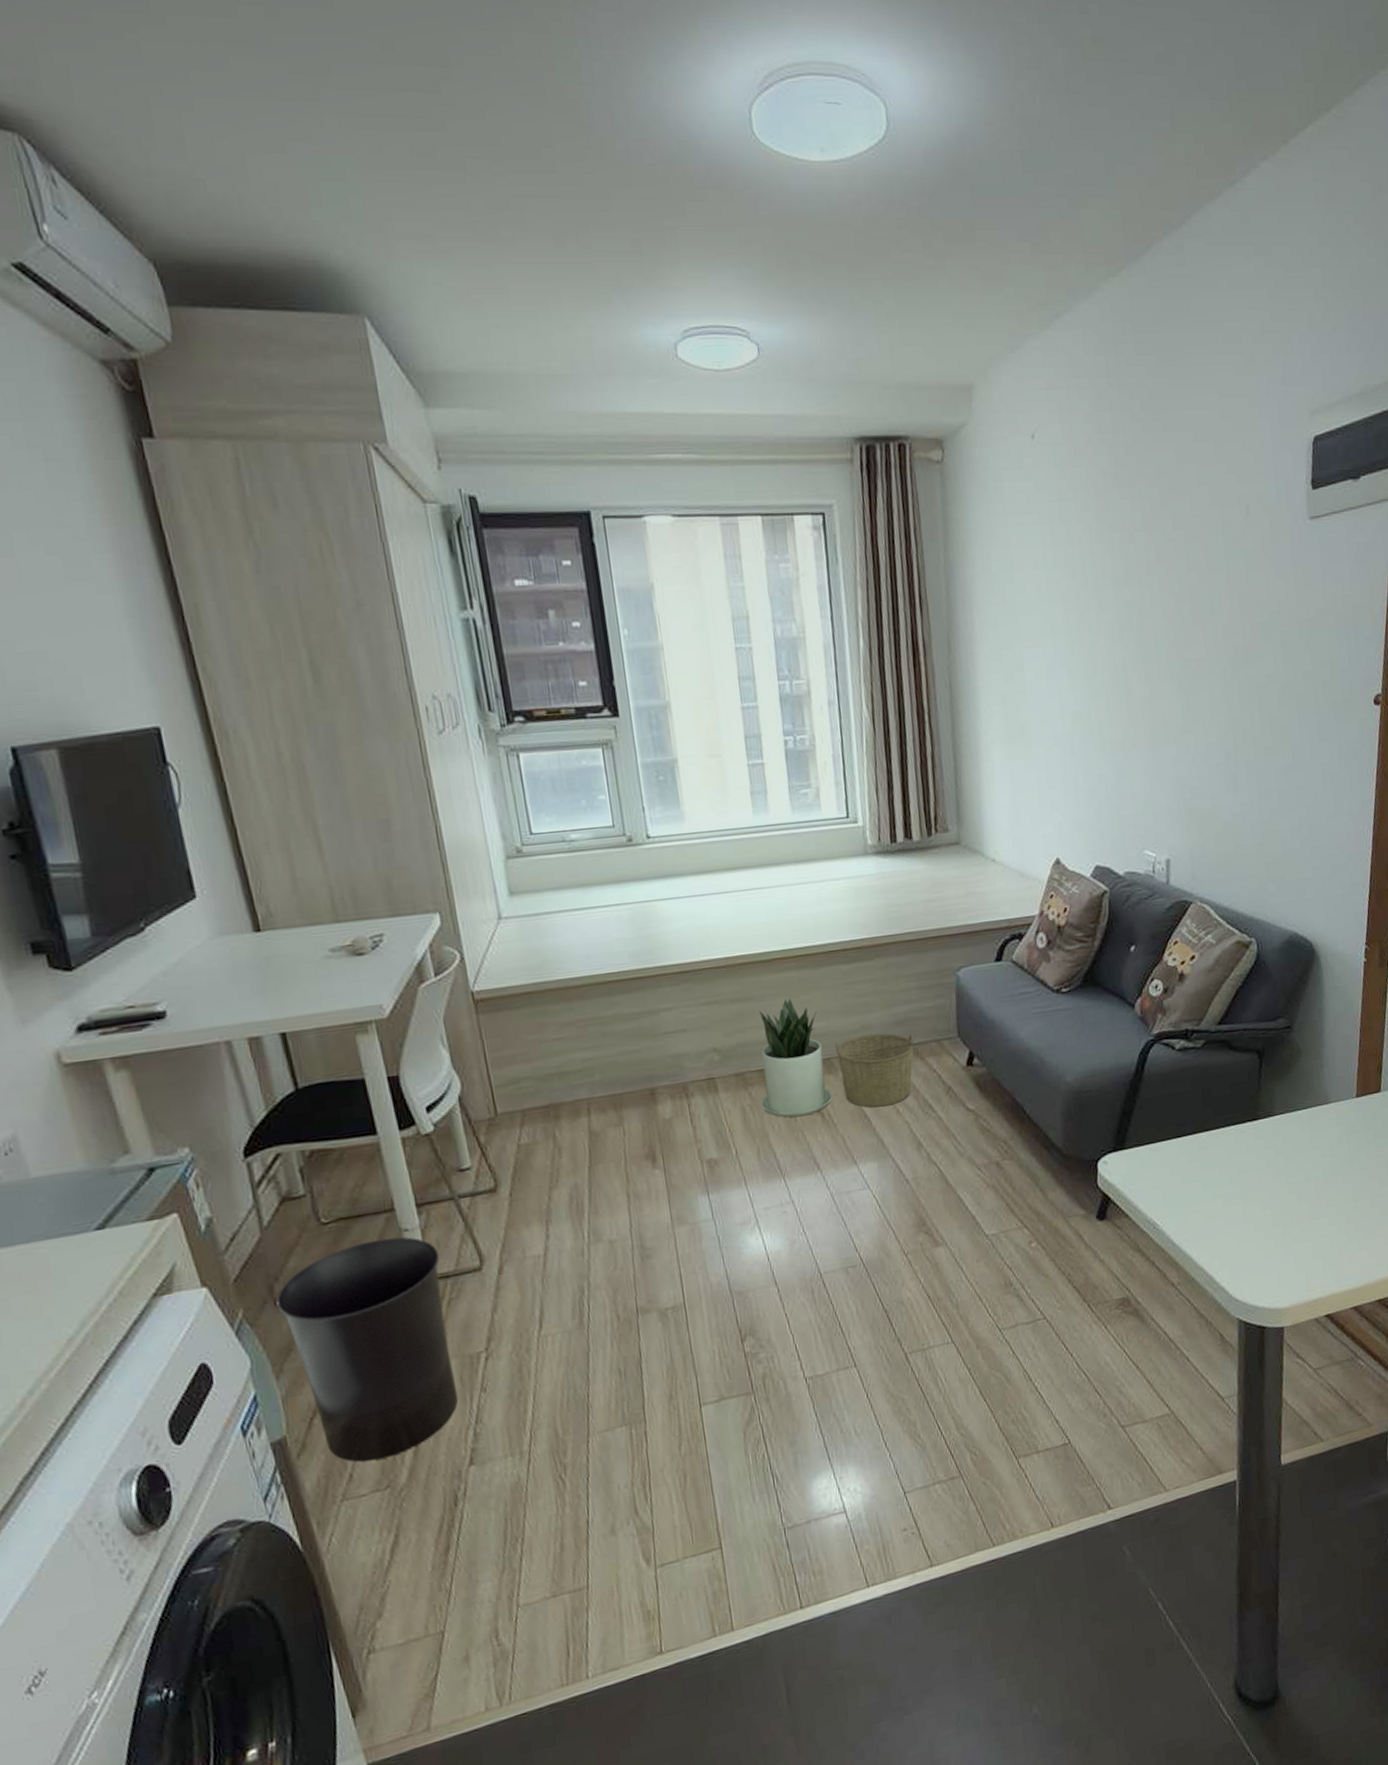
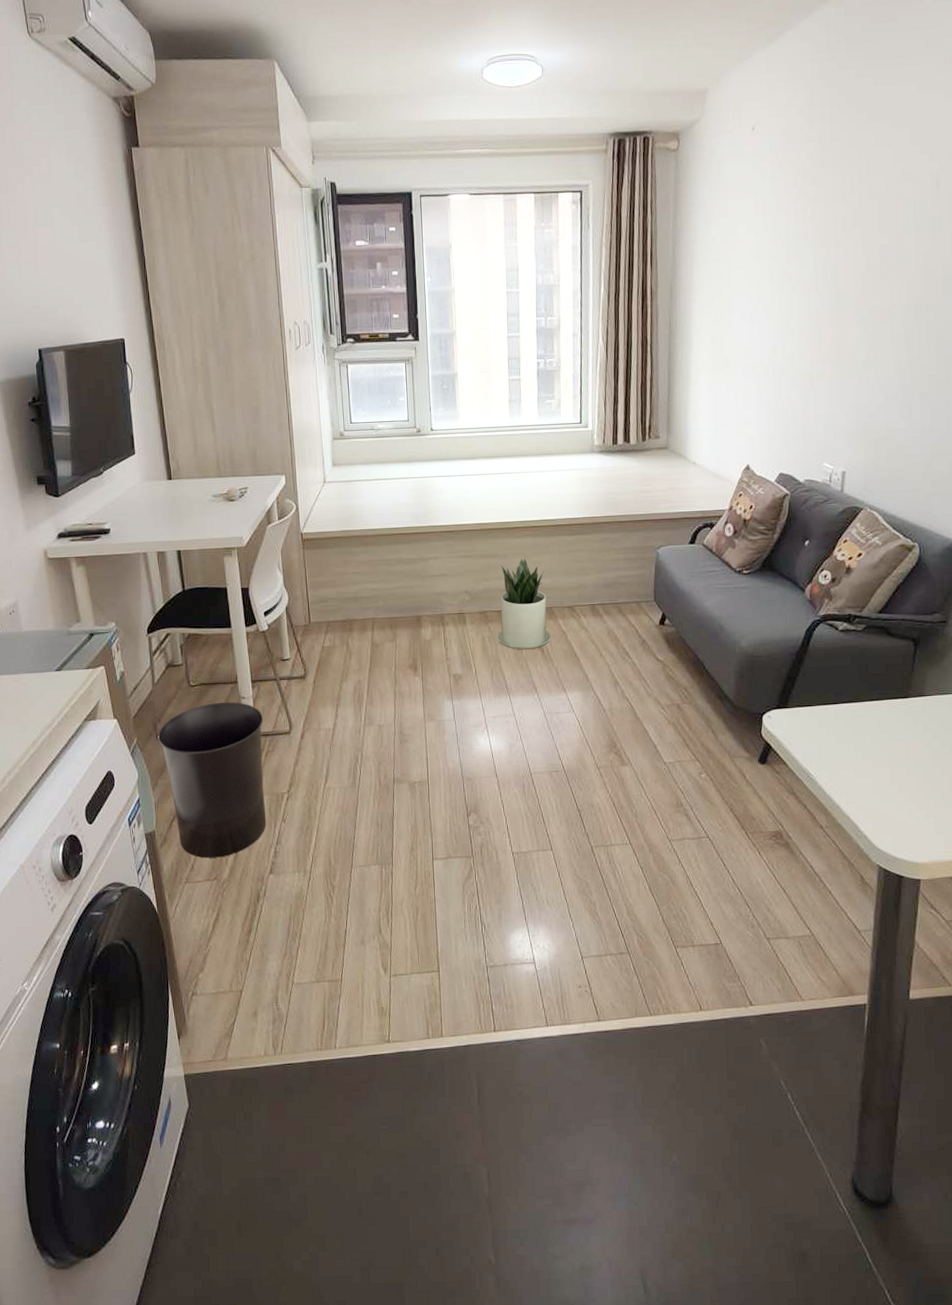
basket: present [834,1033,915,1108] -> none [556,591,619,650]

